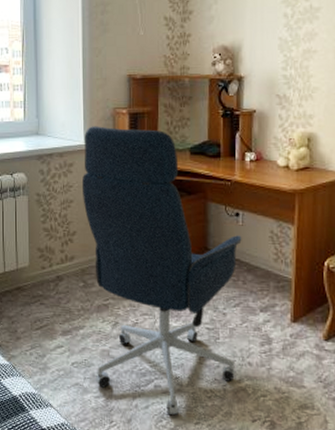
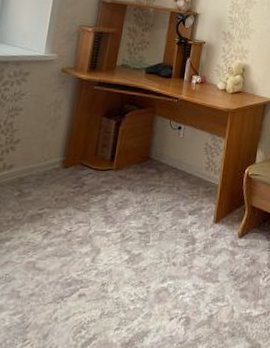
office chair: present [81,126,242,416] -> none [15,39,181,325]

